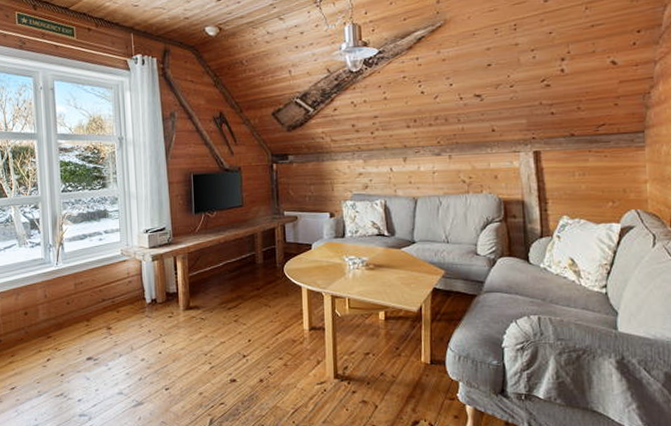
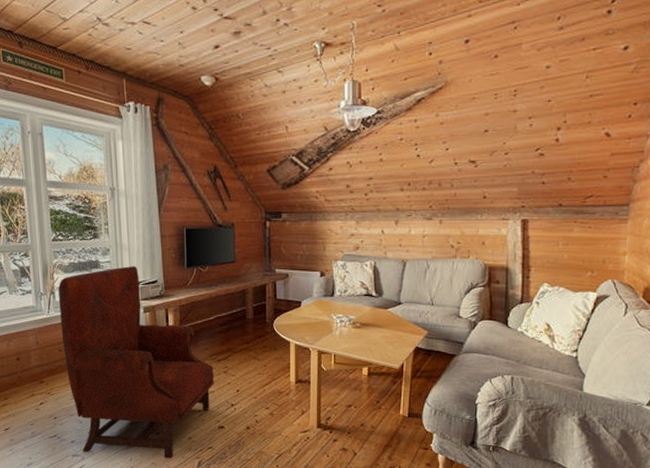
armchair: none [66,214,225,417] -> present [58,266,214,459]

